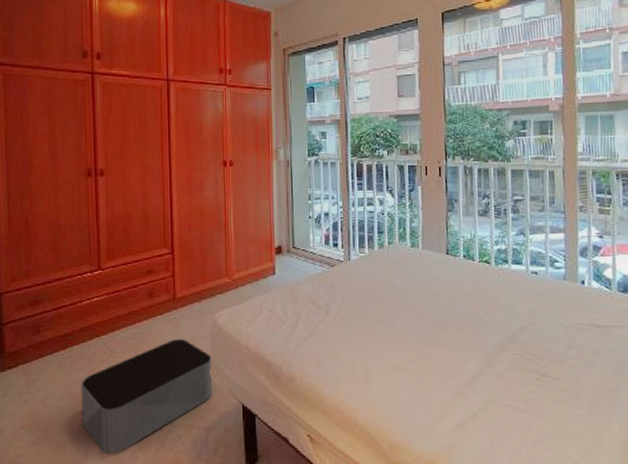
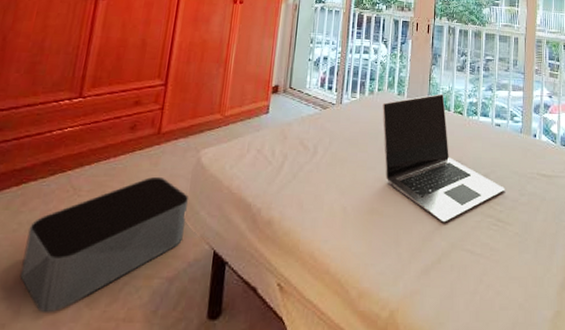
laptop: none [395,242,549,378] -> present [382,94,506,223]

